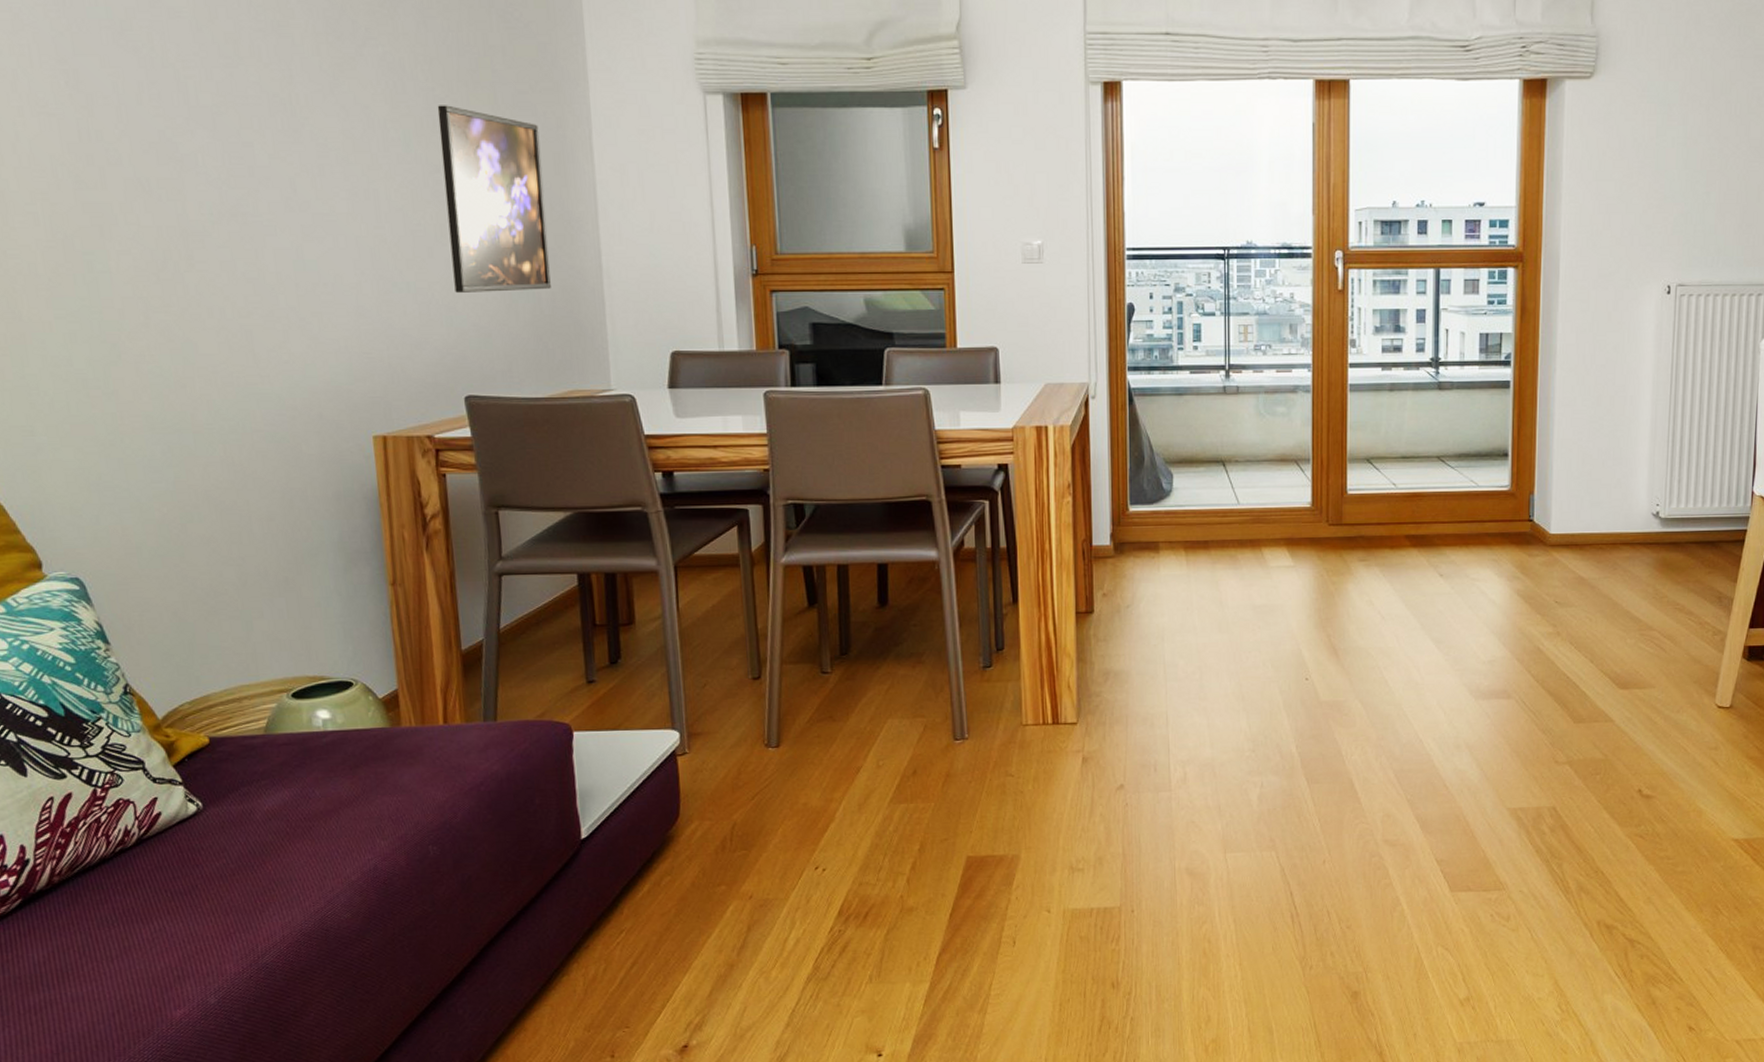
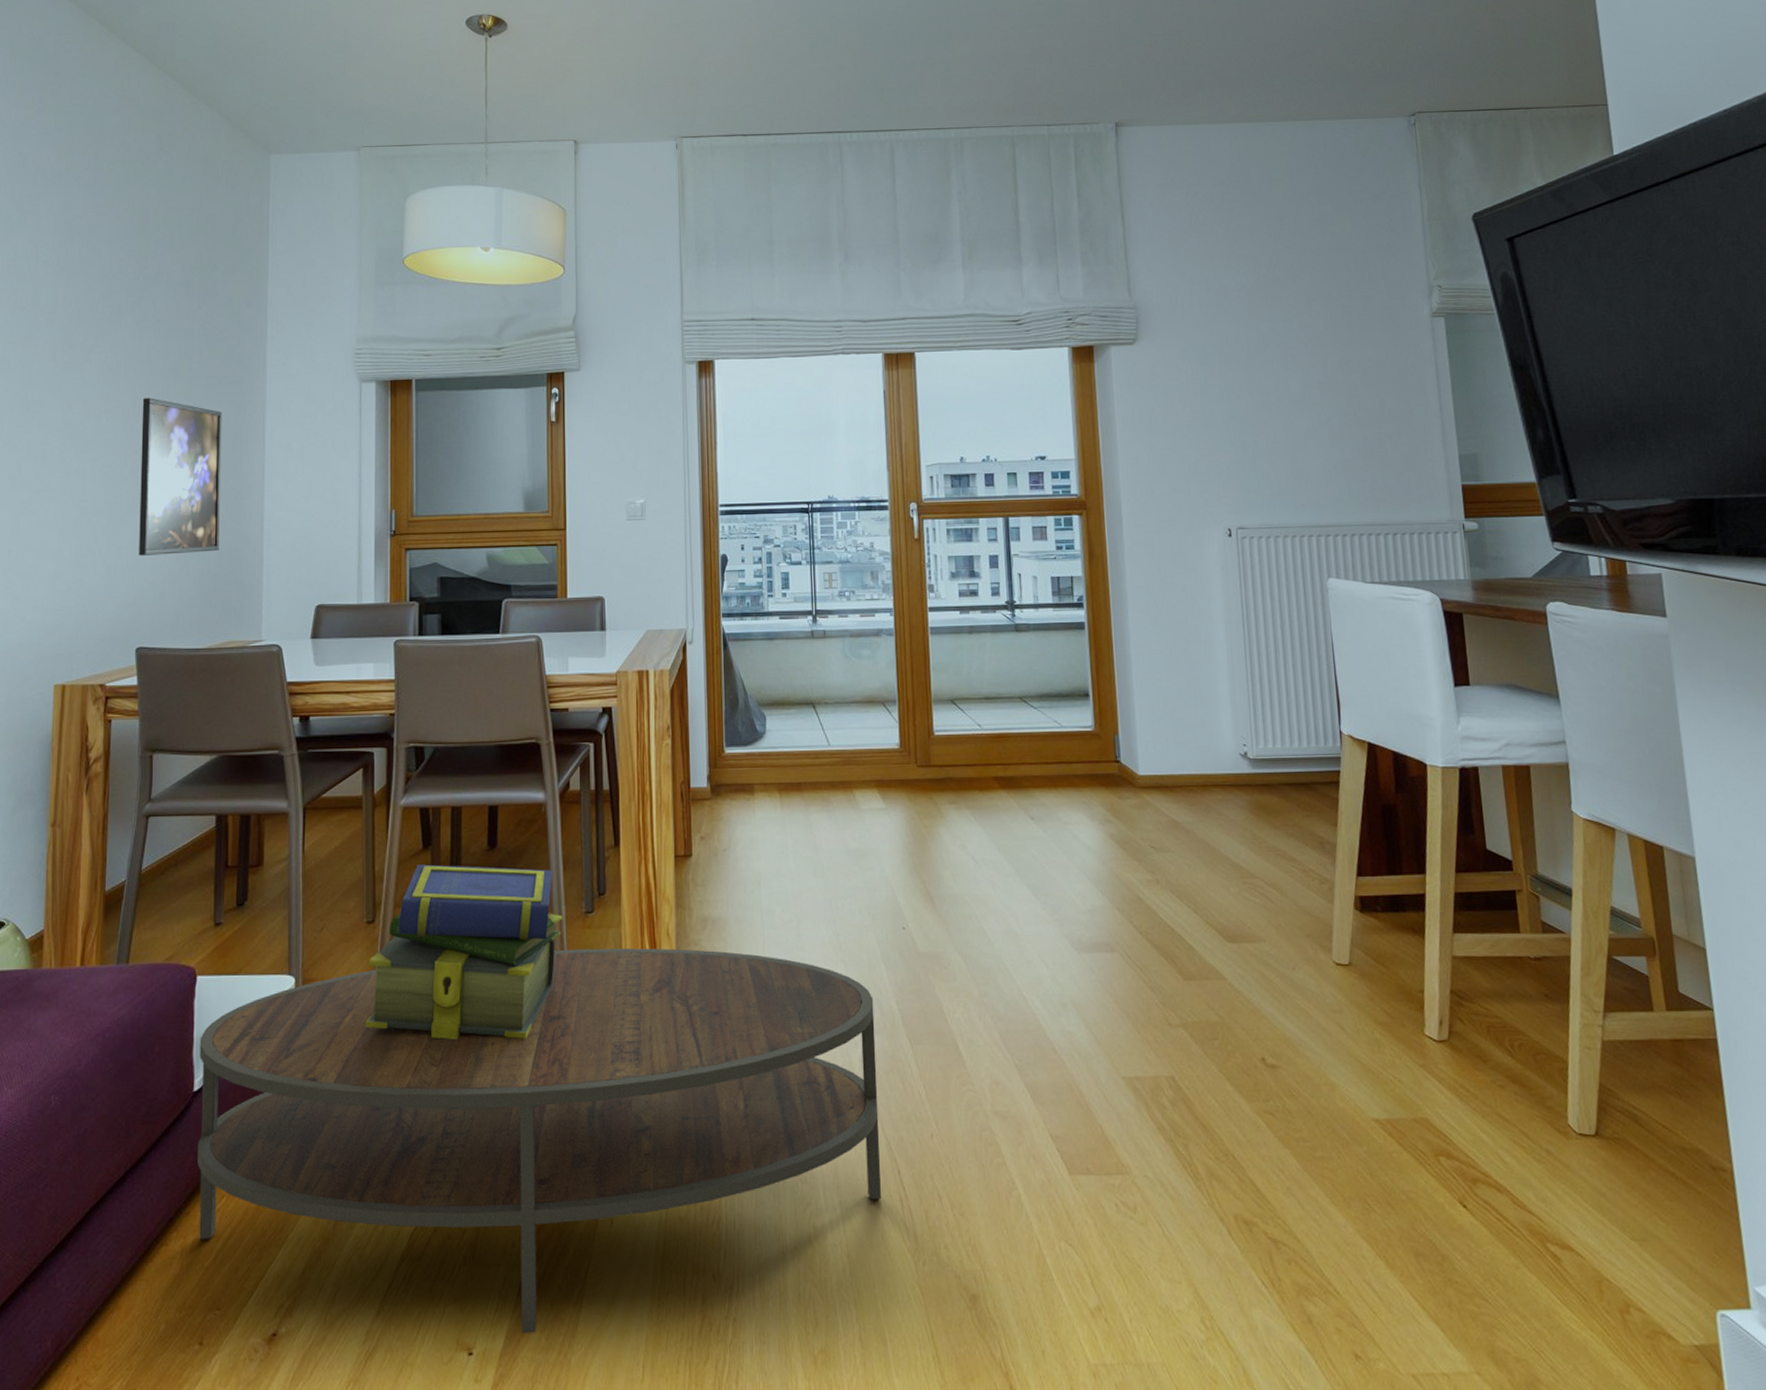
coffee table: none [582,700,1274,1037] -> present [198,948,881,1333]
stack of books: none [757,622,960,788] -> present [365,864,563,1040]

